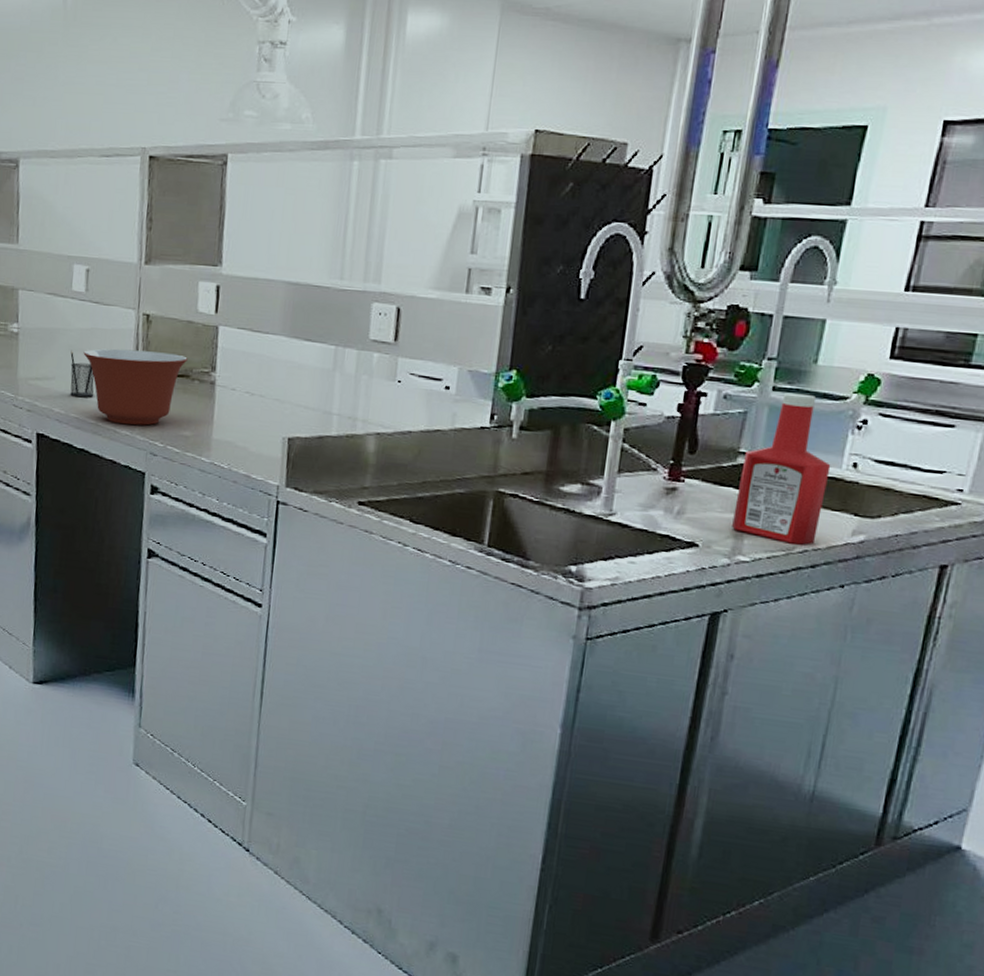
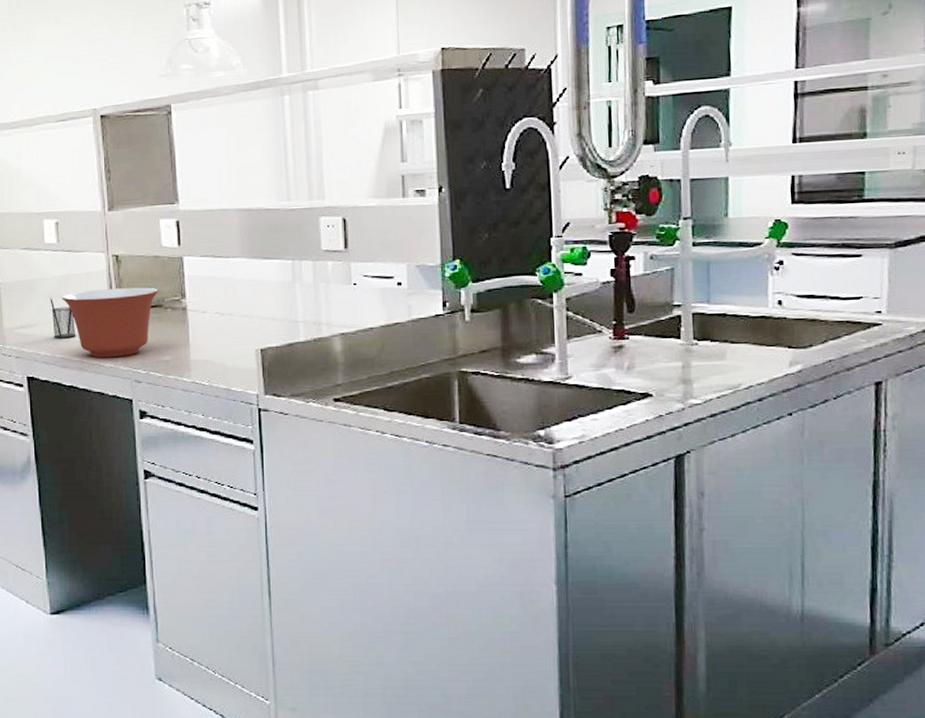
ketchup bottle: present [732,392,831,545] -> none [678,245,759,382]

